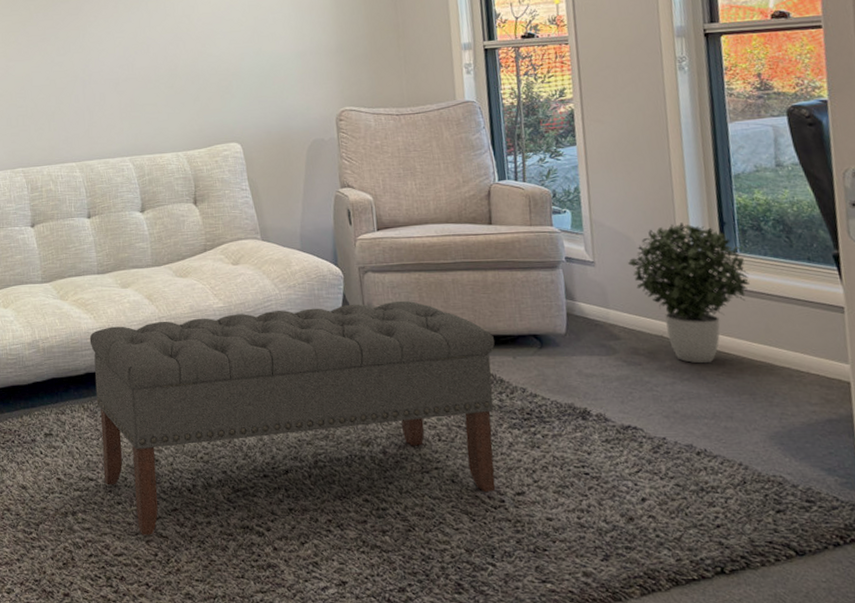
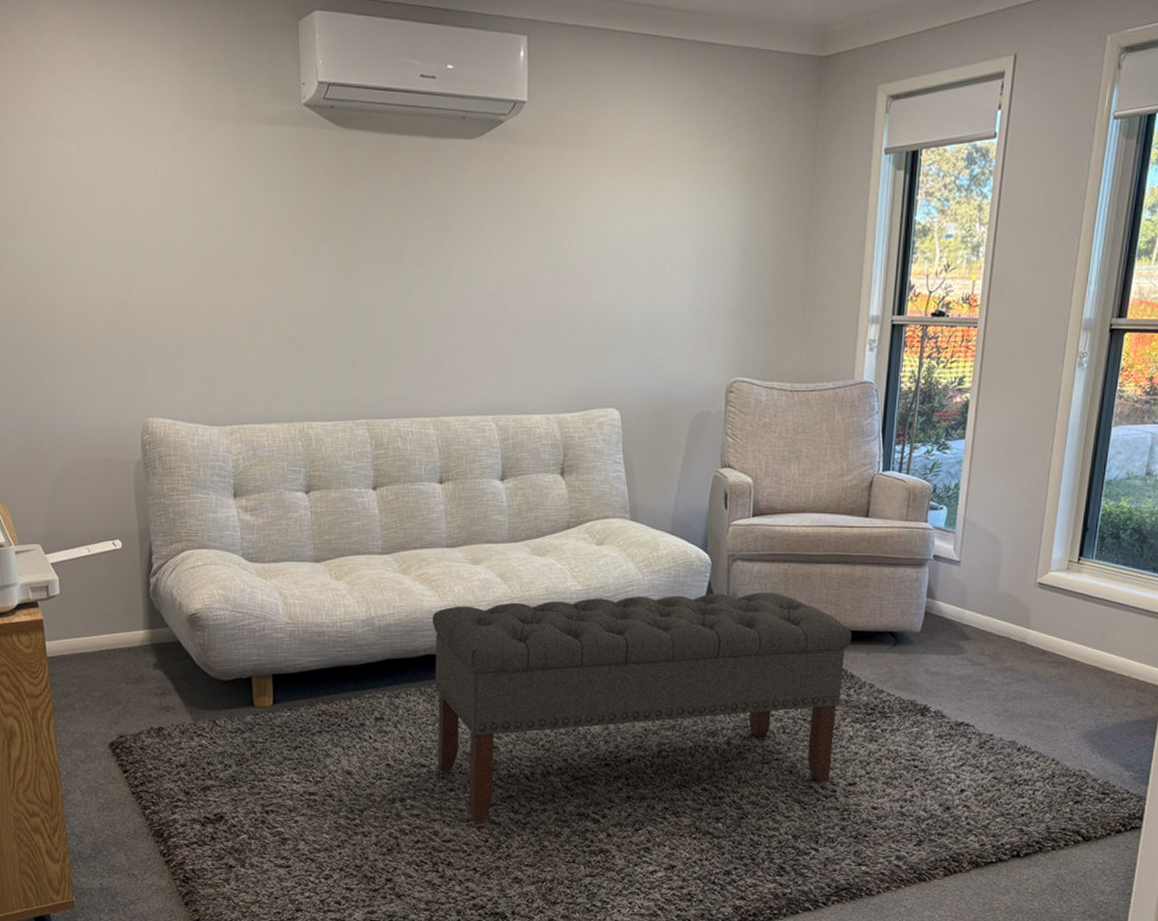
potted plant: present [627,222,750,364] -> none [990,526,1099,666]

